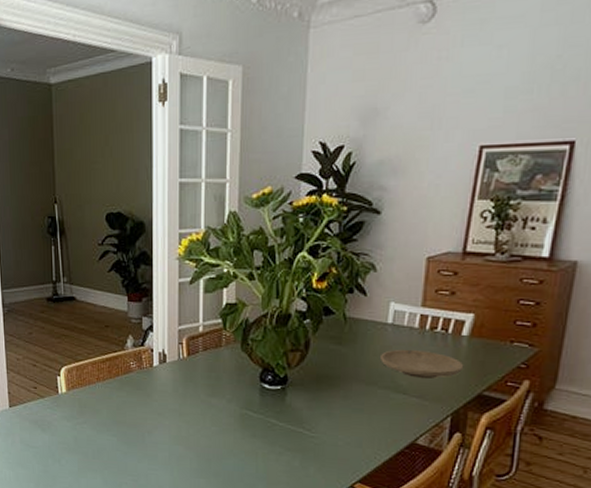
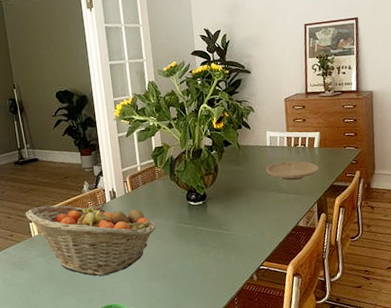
fruit basket: none [53,357,214,458] -> present [25,203,157,276]

